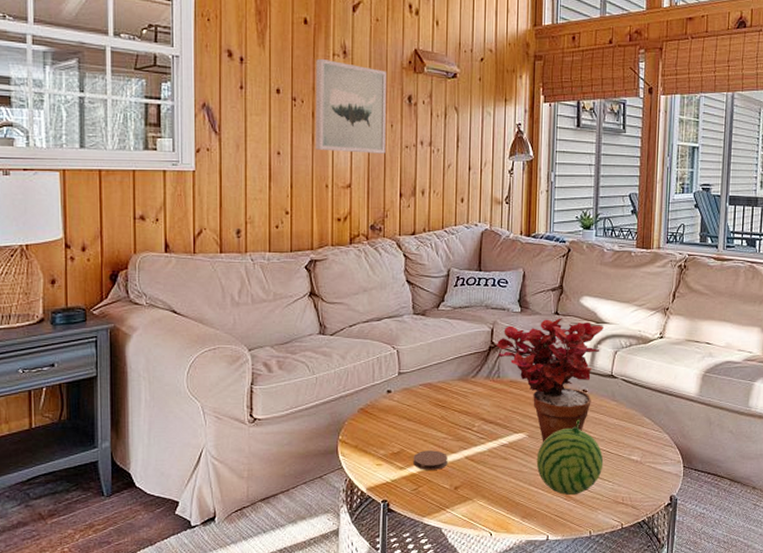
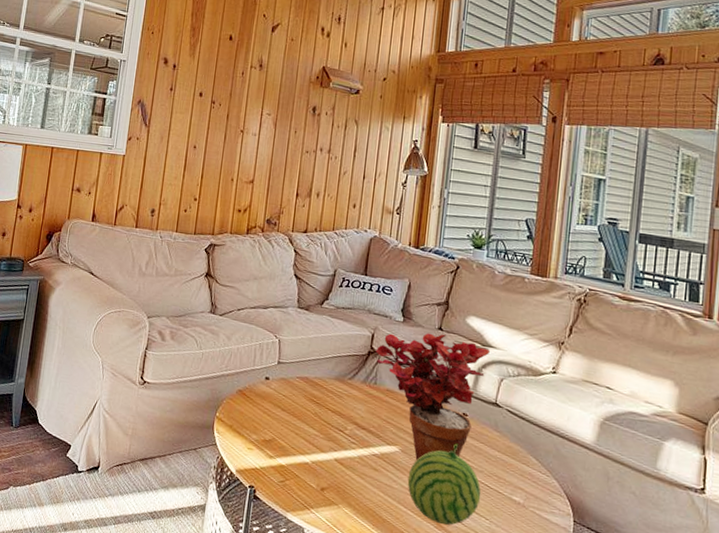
wall art: present [315,58,386,154] -> none [226,69,295,156]
coaster: present [413,450,447,470] -> none [283,443,317,467]

